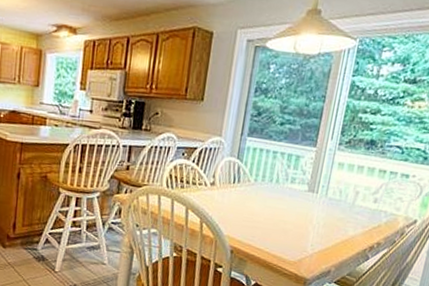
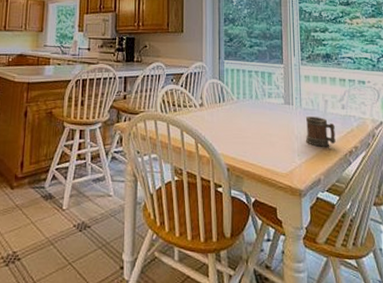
mug: none [323,207,361,240] -> present [305,116,336,147]

